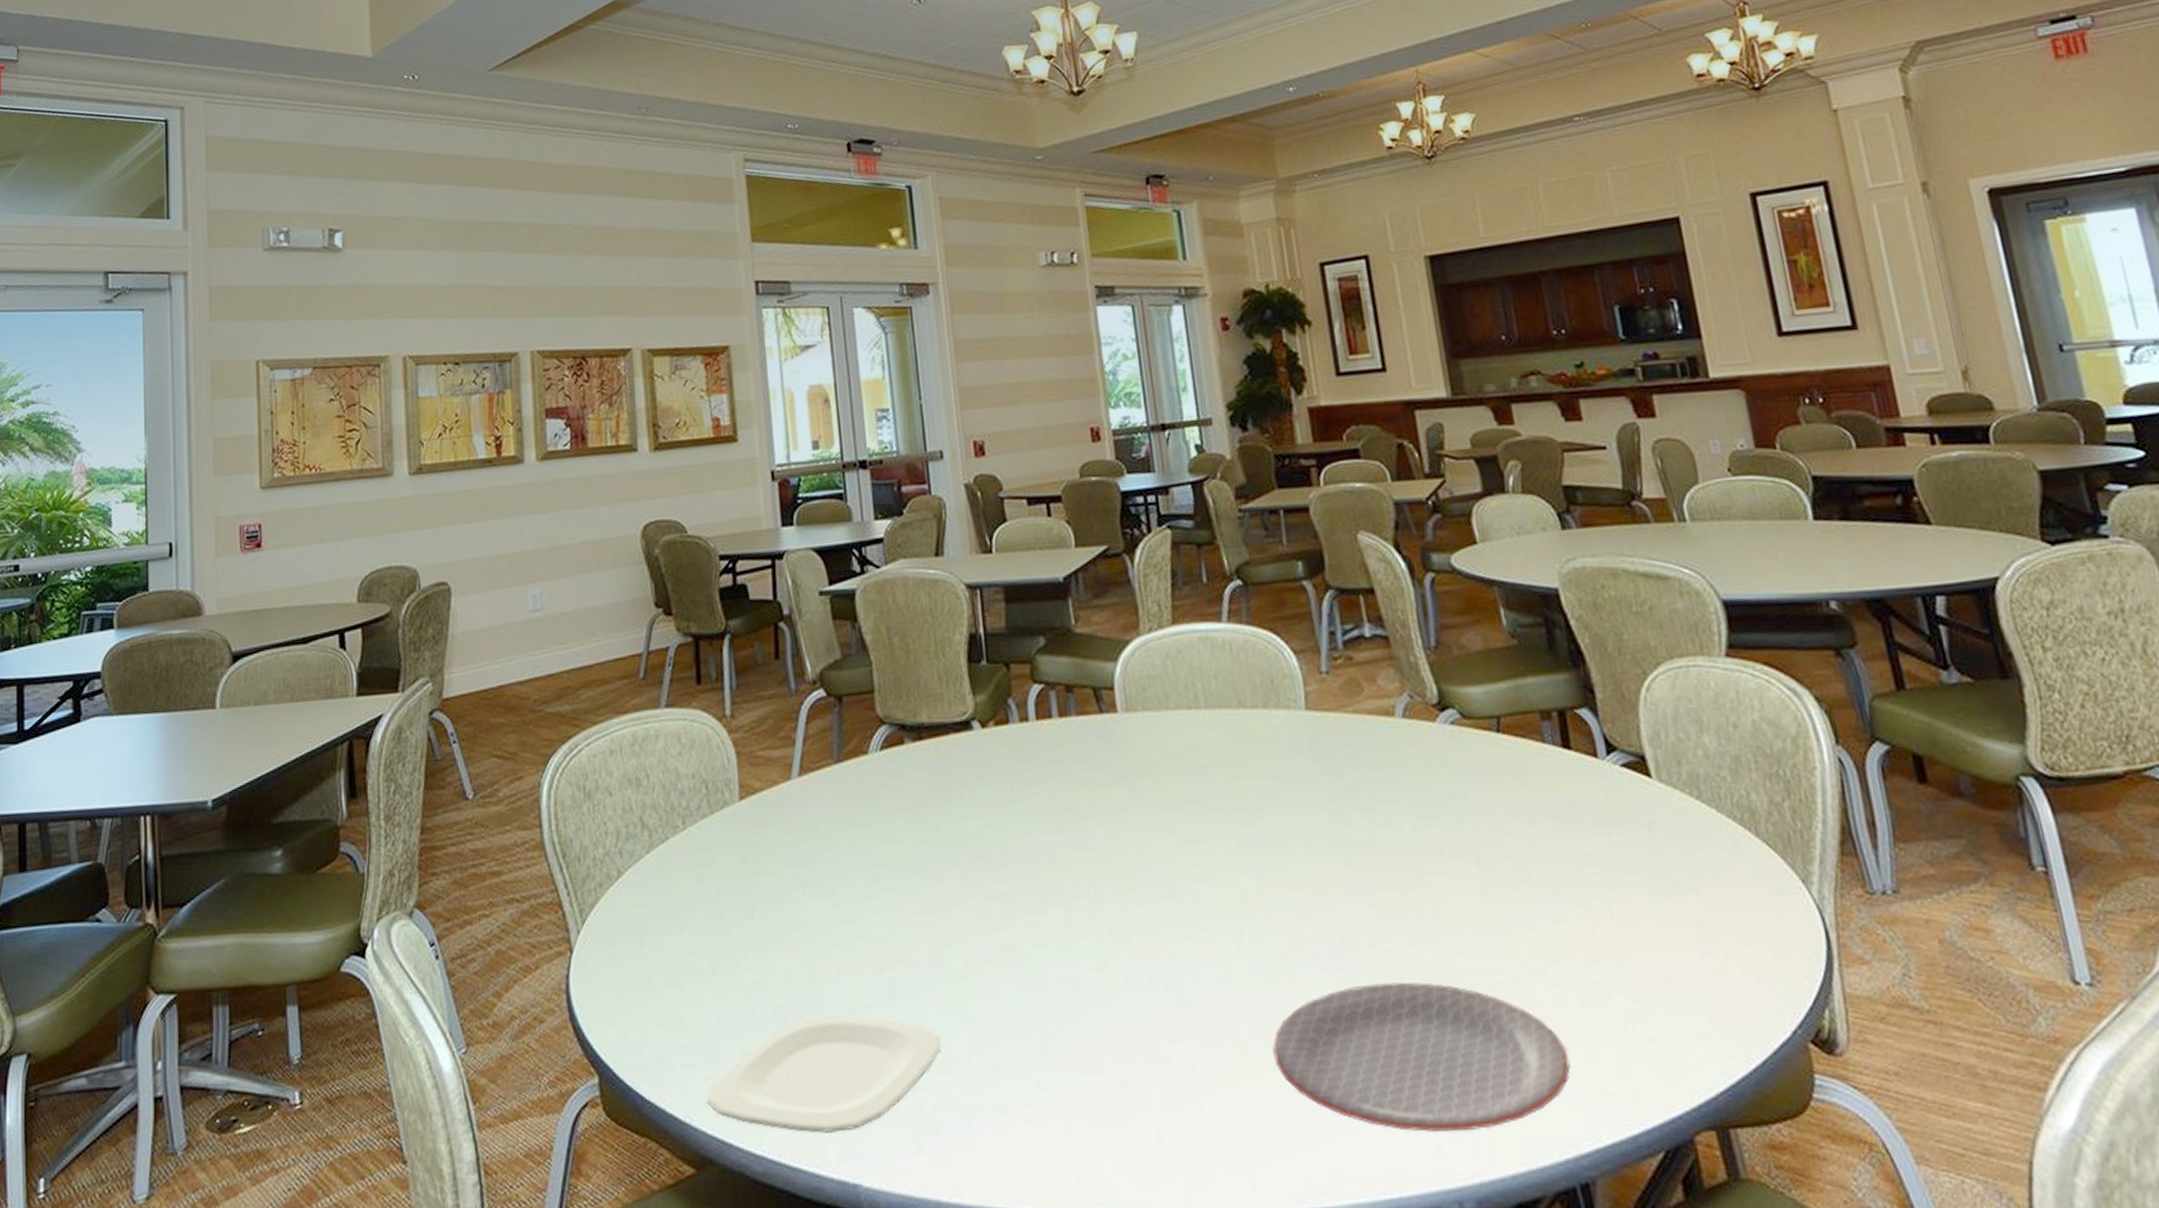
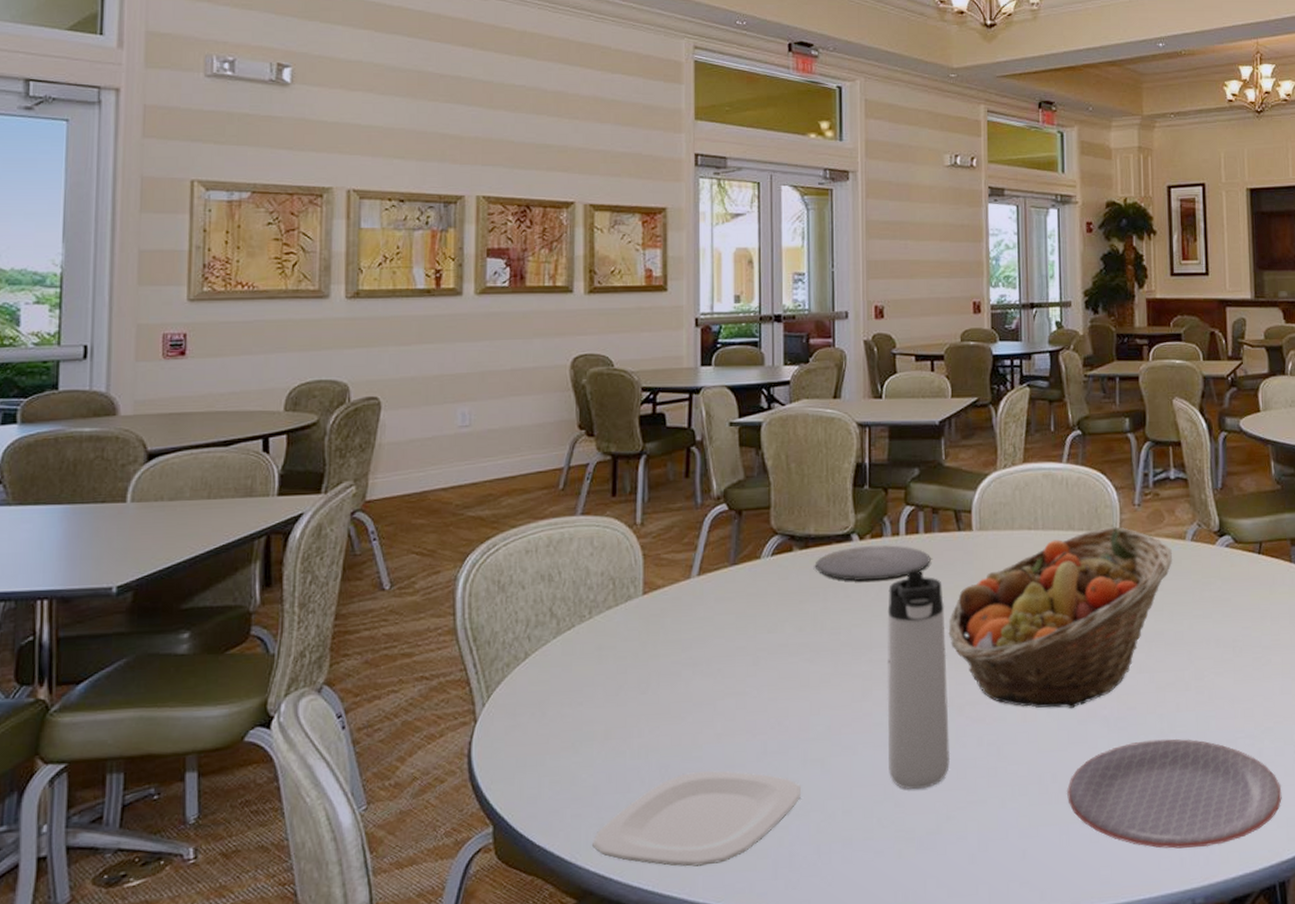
plate: none [931,733,1070,779] -> present [814,545,931,581]
thermos bottle: none [1022,764,1119,1044] -> present [887,571,951,790]
fruit basket: none [1099,702,1381,940] -> present [948,527,1173,708]

